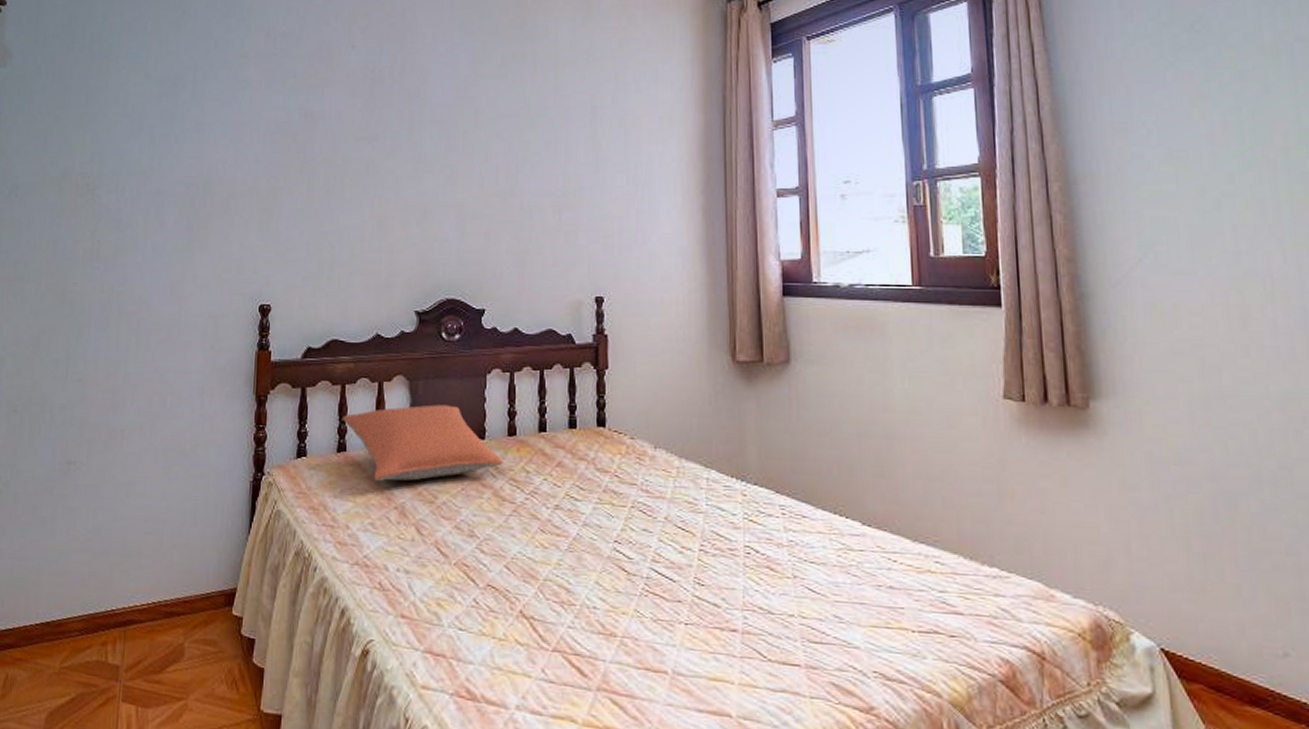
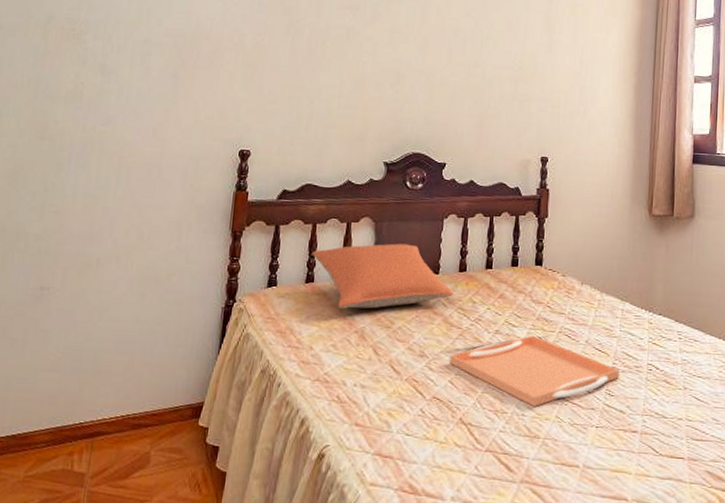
serving tray: none [503,510,709,599] -> present [449,335,619,408]

